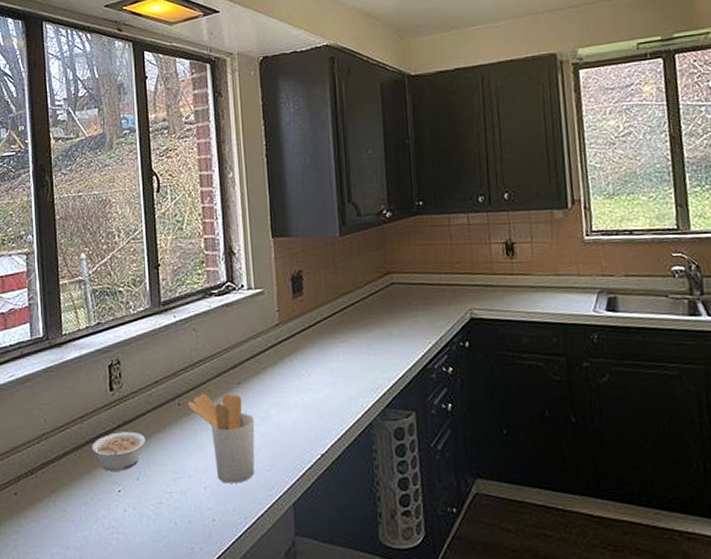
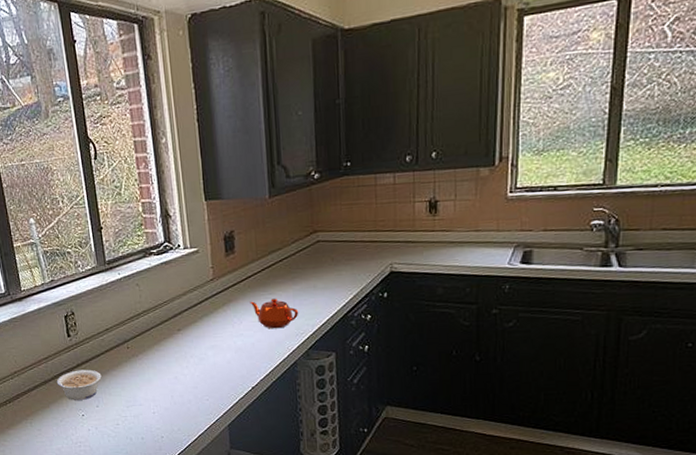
utensil holder: present [187,393,255,483] -> none [135,338,195,410]
teapot: none [319,347,374,383] -> present [250,298,299,329]

